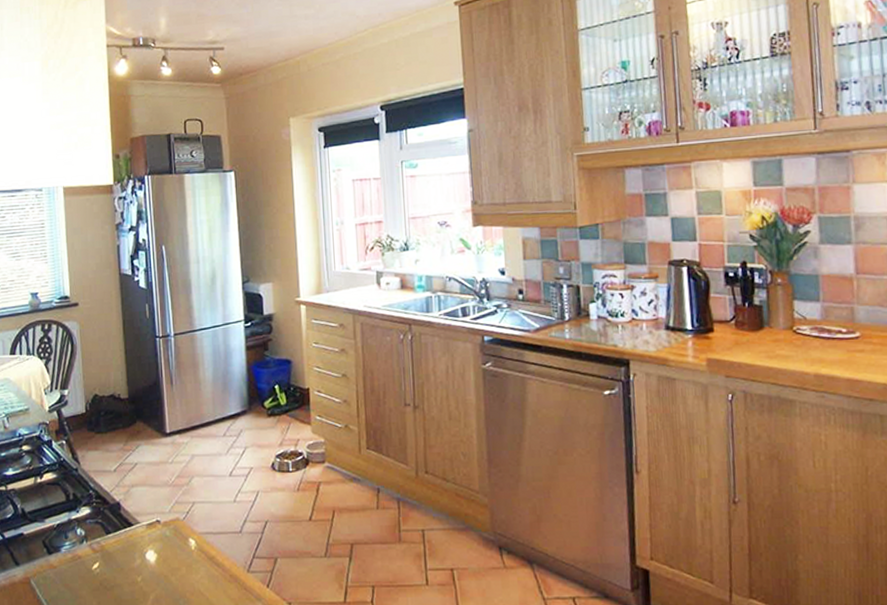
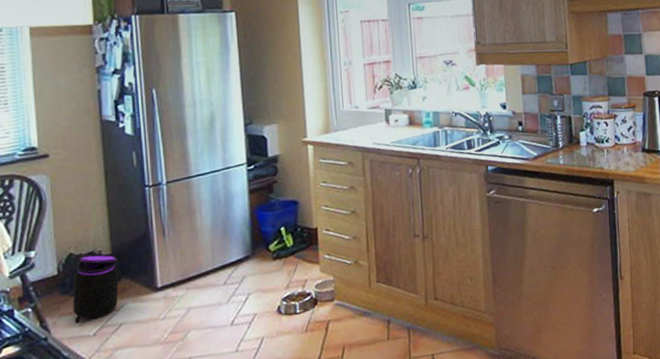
trash can: none [97,397,135,458] -> present [72,254,119,323]

